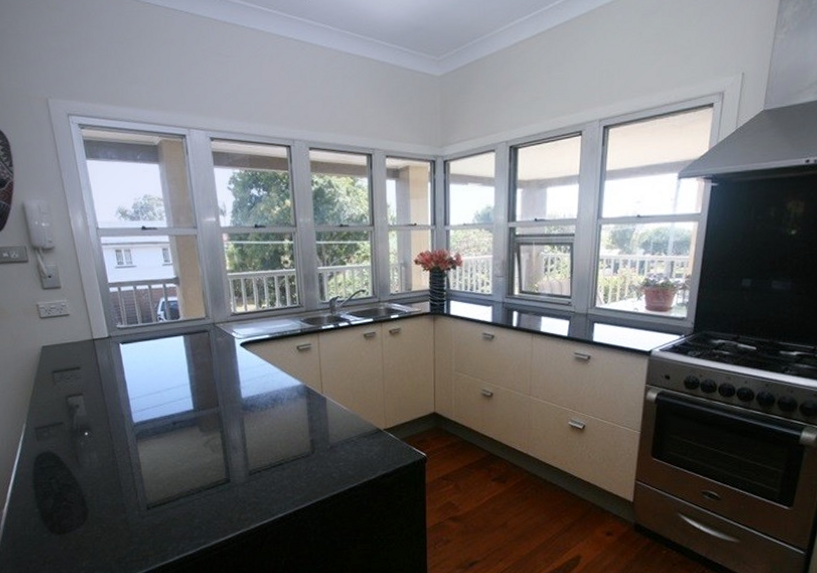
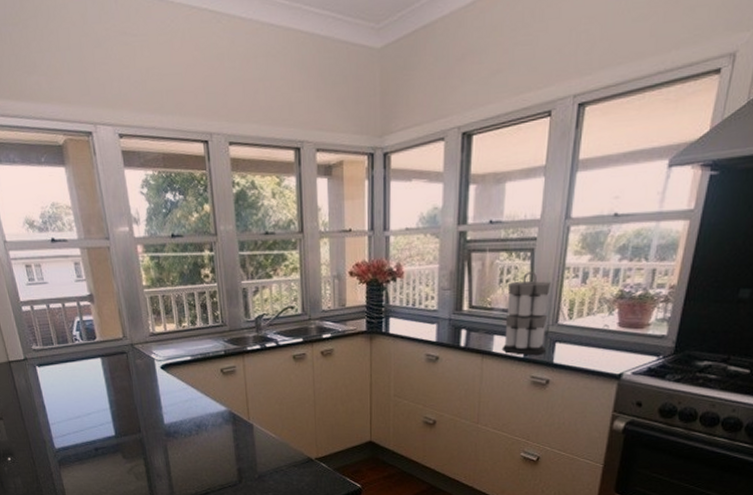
spice rack: none [548,262,588,335] -> present [502,272,551,356]

